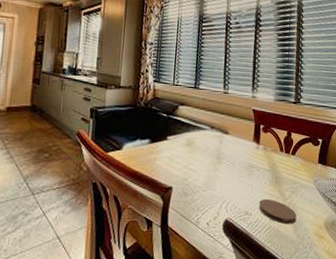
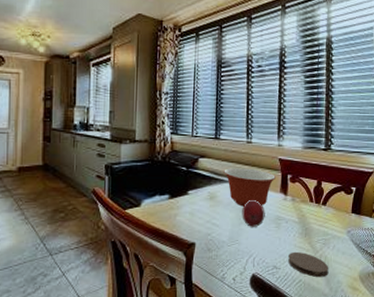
mixing bowl: none [201,116,249,154] -> present [224,168,276,207]
fruit: none [217,147,239,174] -> present [242,199,265,227]

